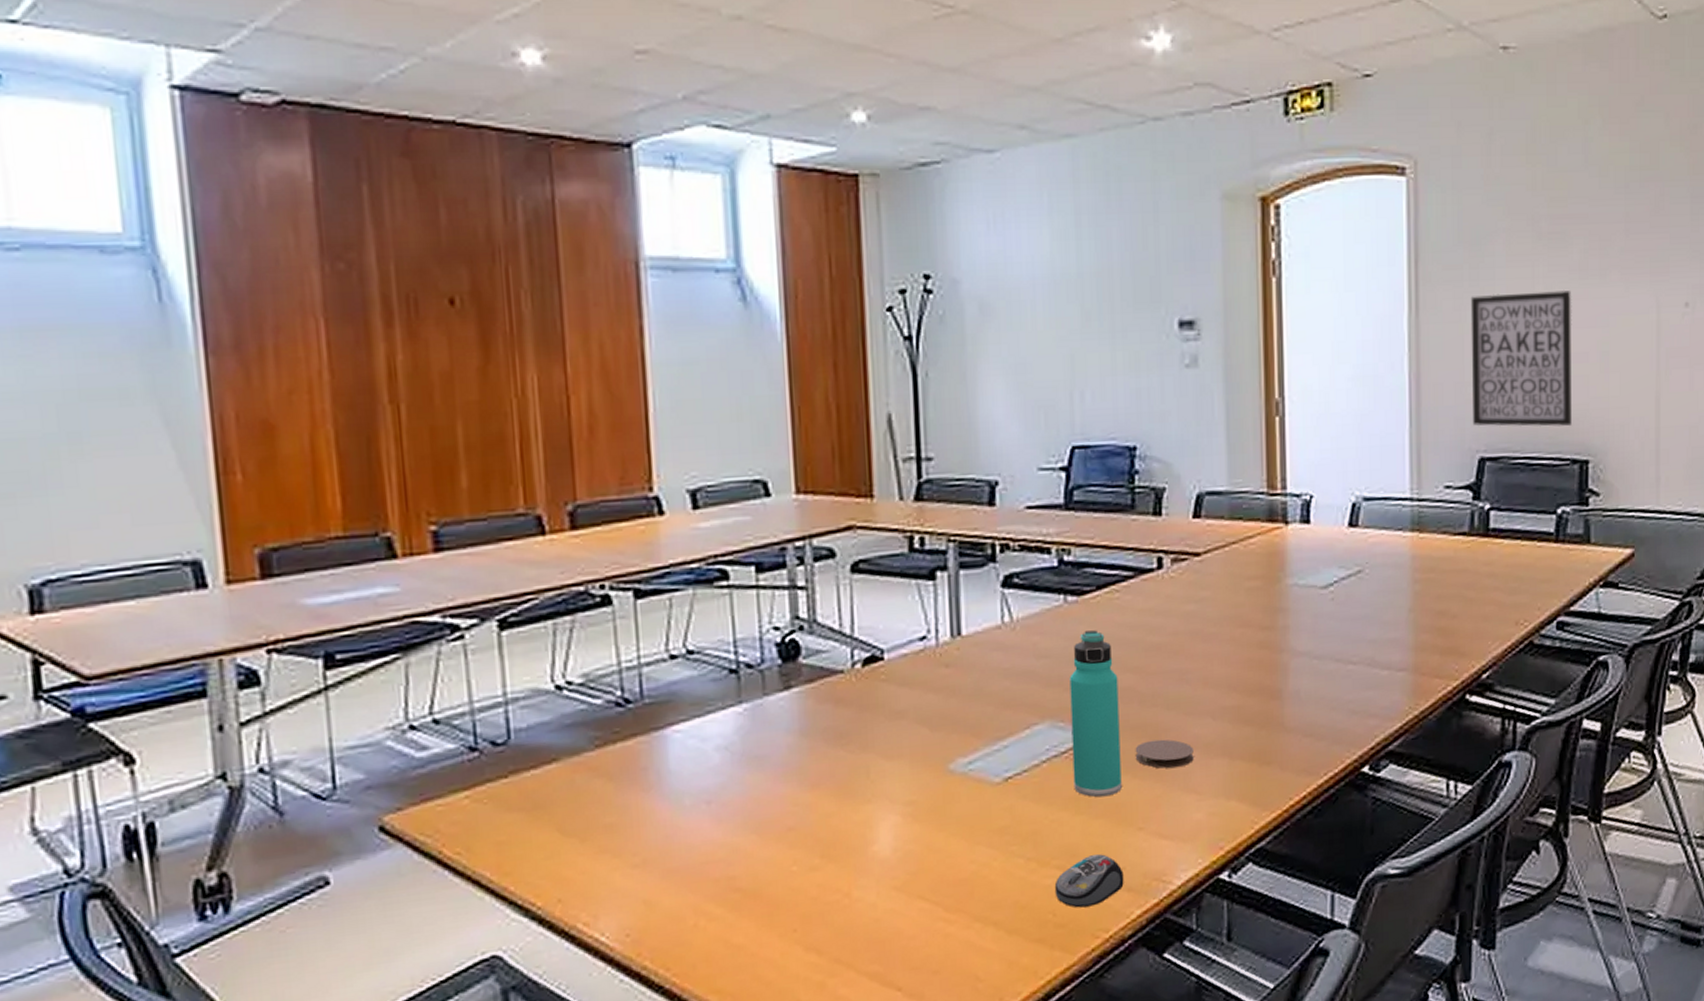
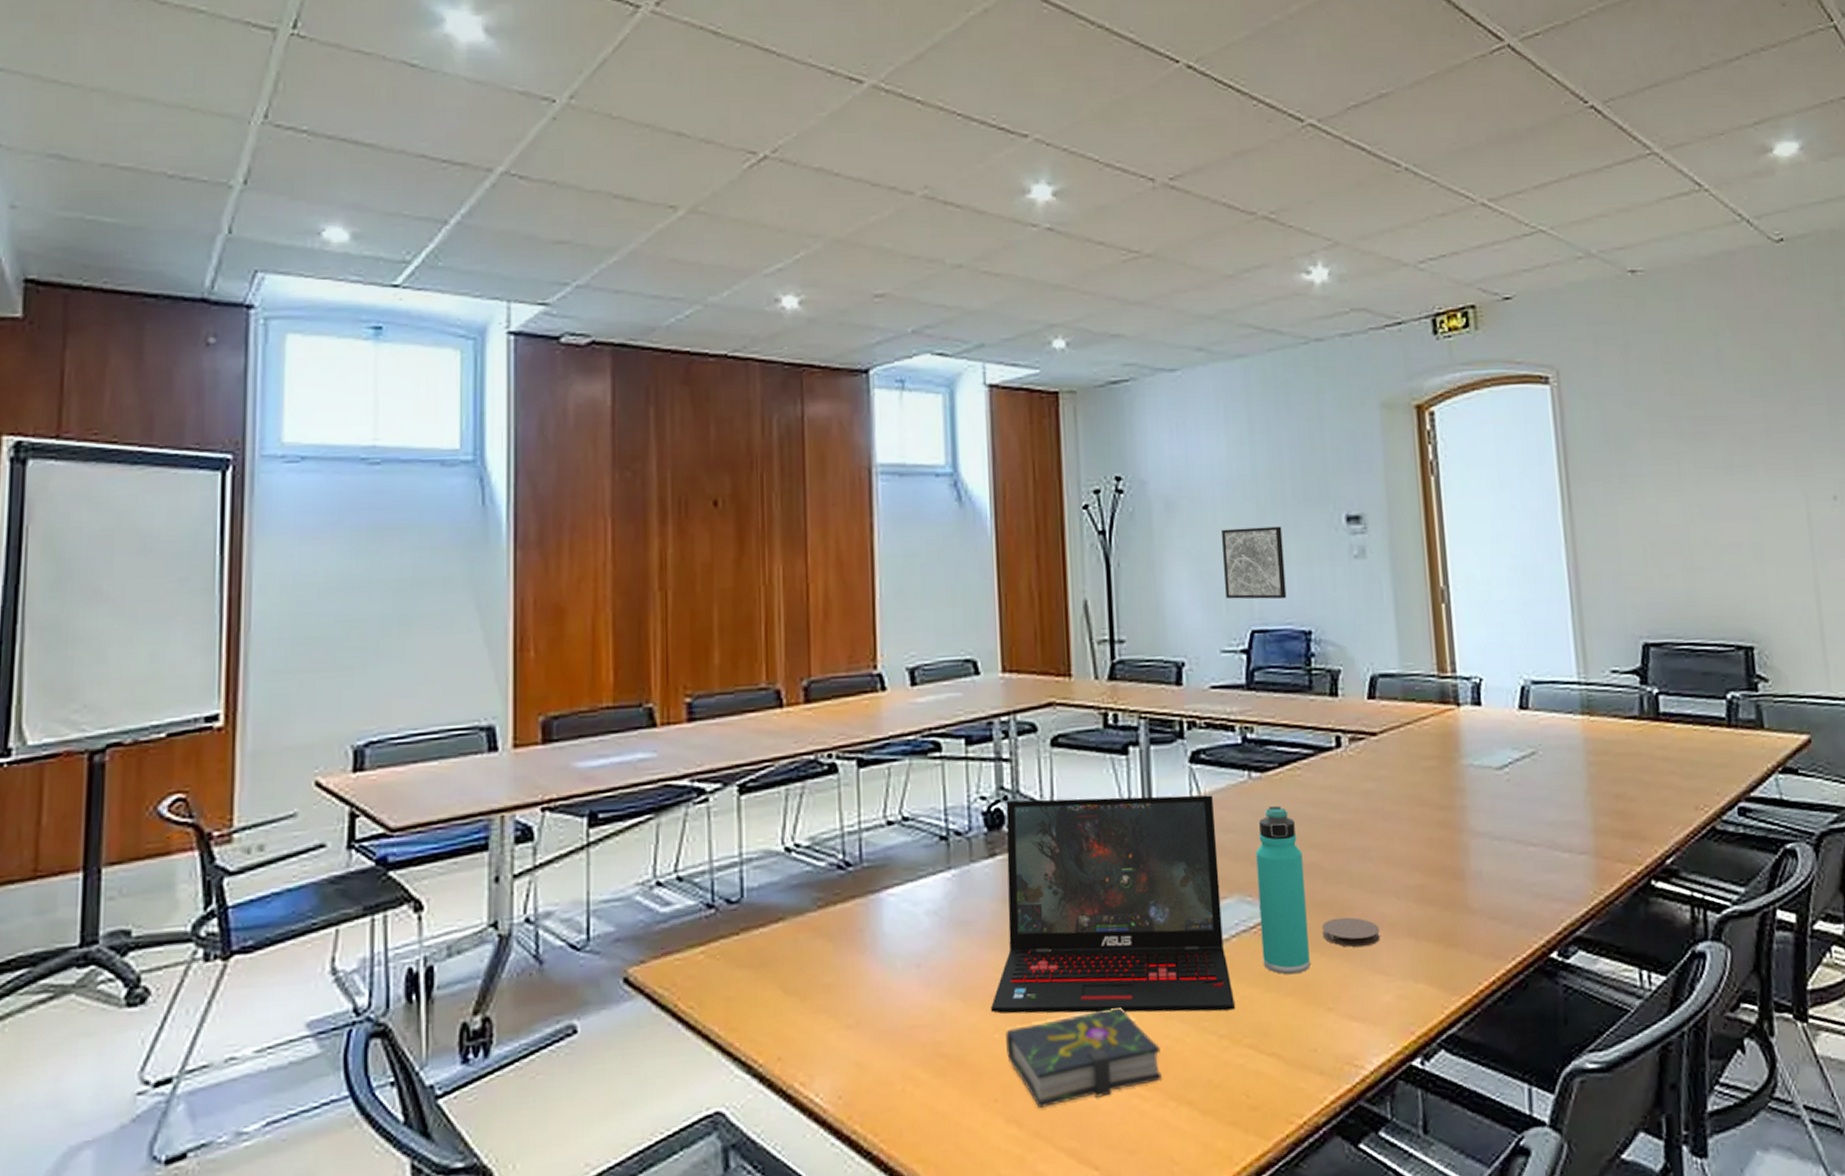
laptop: none [788,620,1045,847] -> present [991,795,1236,1014]
book: none [804,834,967,936] -> present [1006,1006,1162,1108]
wall art: none [1042,332,1111,413] -> present [1222,526,1287,599]
computer mouse: present [1054,854,1124,908] -> none [1247,1034,1316,1090]
wall art: present [1470,290,1572,427] -> none [1620,486,1732,614]

